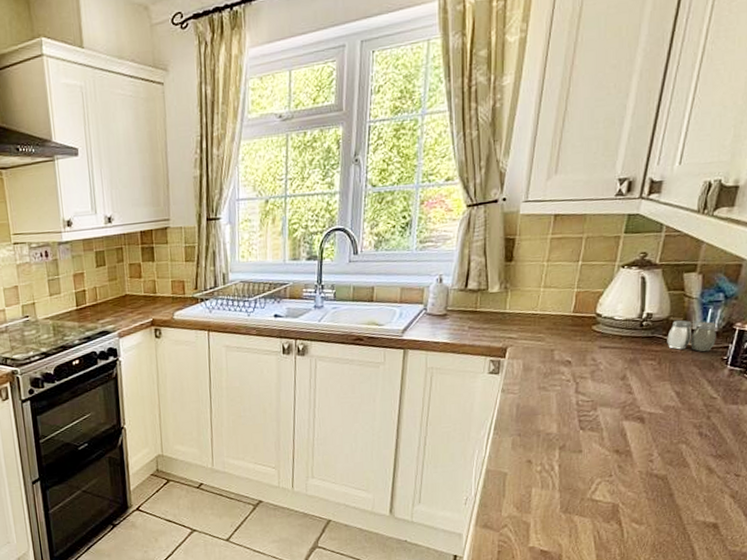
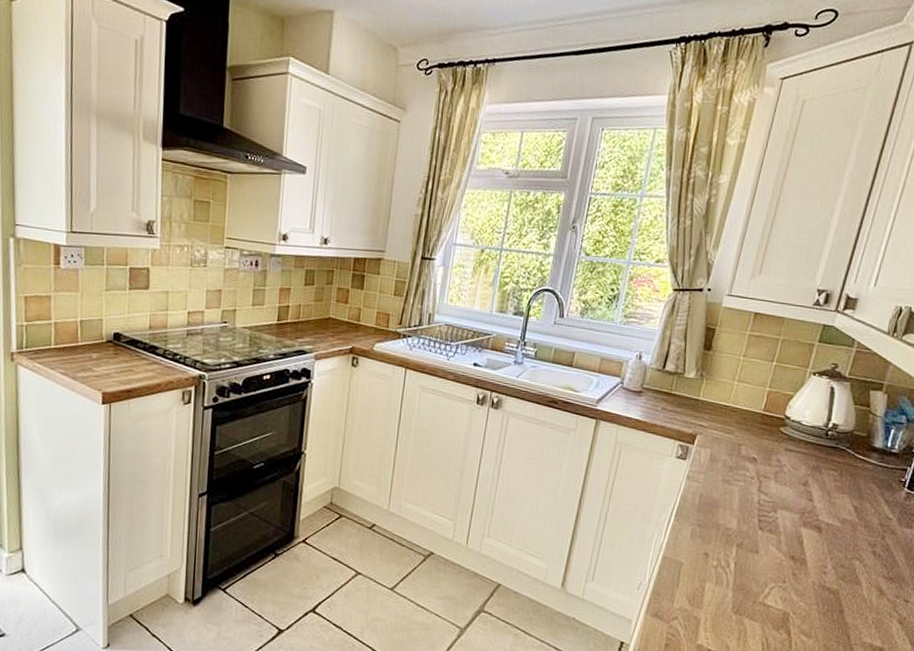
salt and pepper shaker: present [667,319,717,352] -> none [849,435,898,471]

